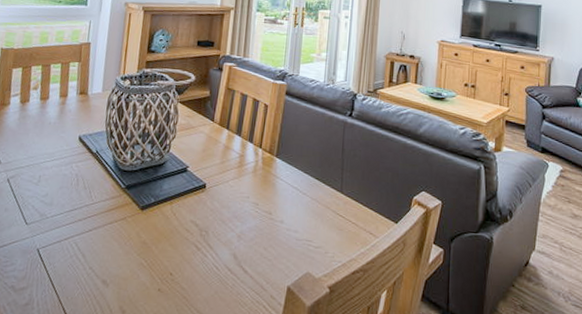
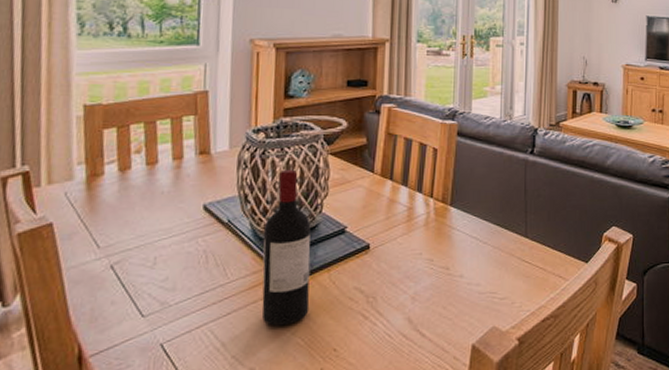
wine bottle: none [116,112,160,247] -> present [261,169,311,326]

